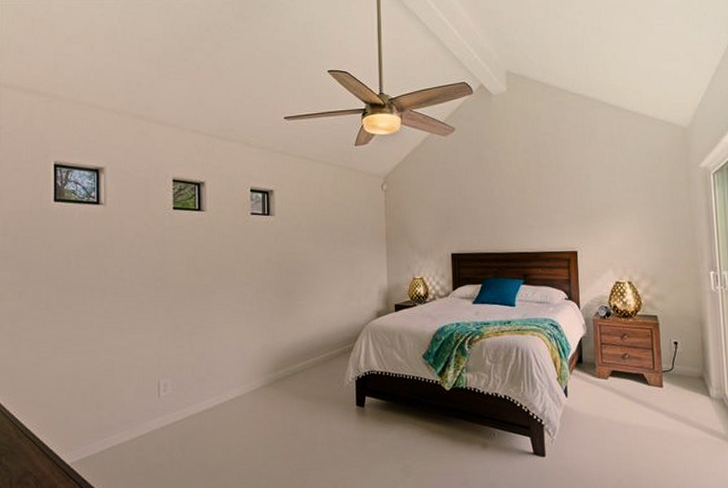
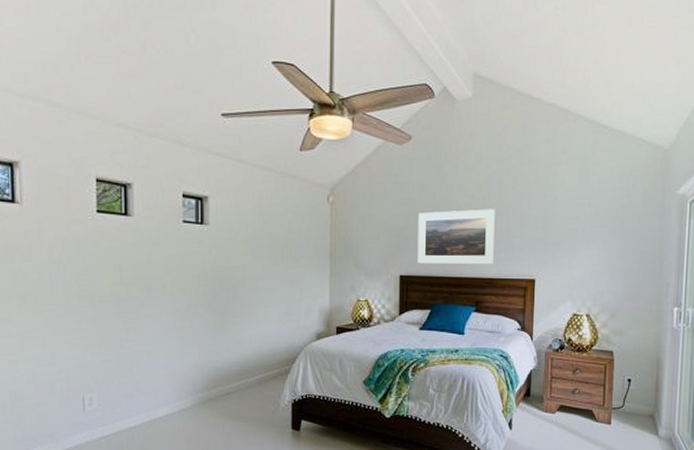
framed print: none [465,189,539,242] -> present [417,209,496,265]

